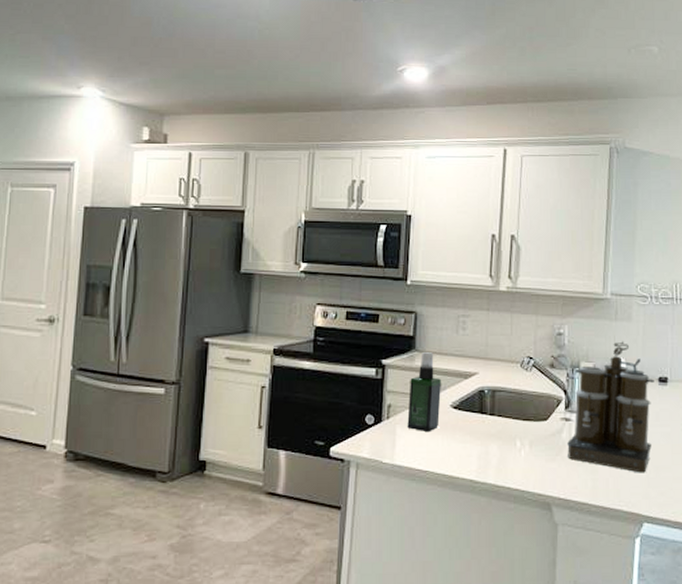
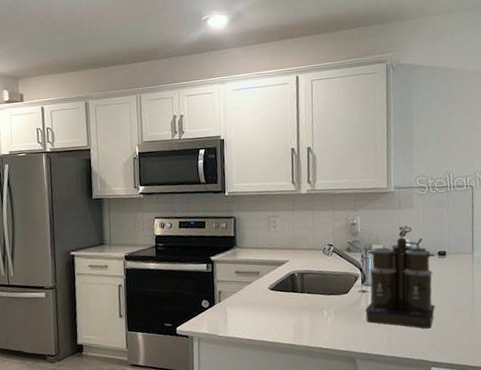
spray bottle: present [407,351,441,433] -> none [234,247,261,310]

